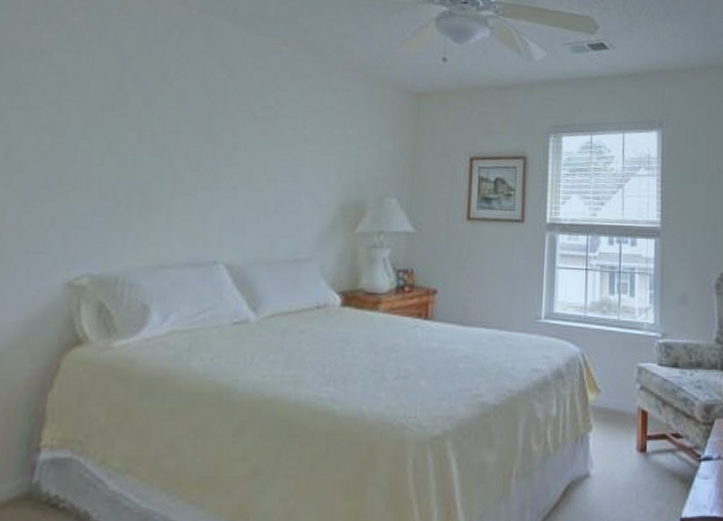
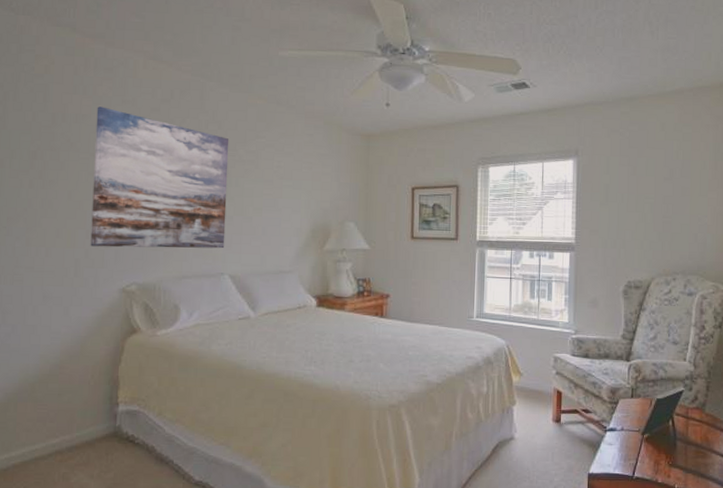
wall art: none [27,42,241,229] -> present [90,106,229,249]

